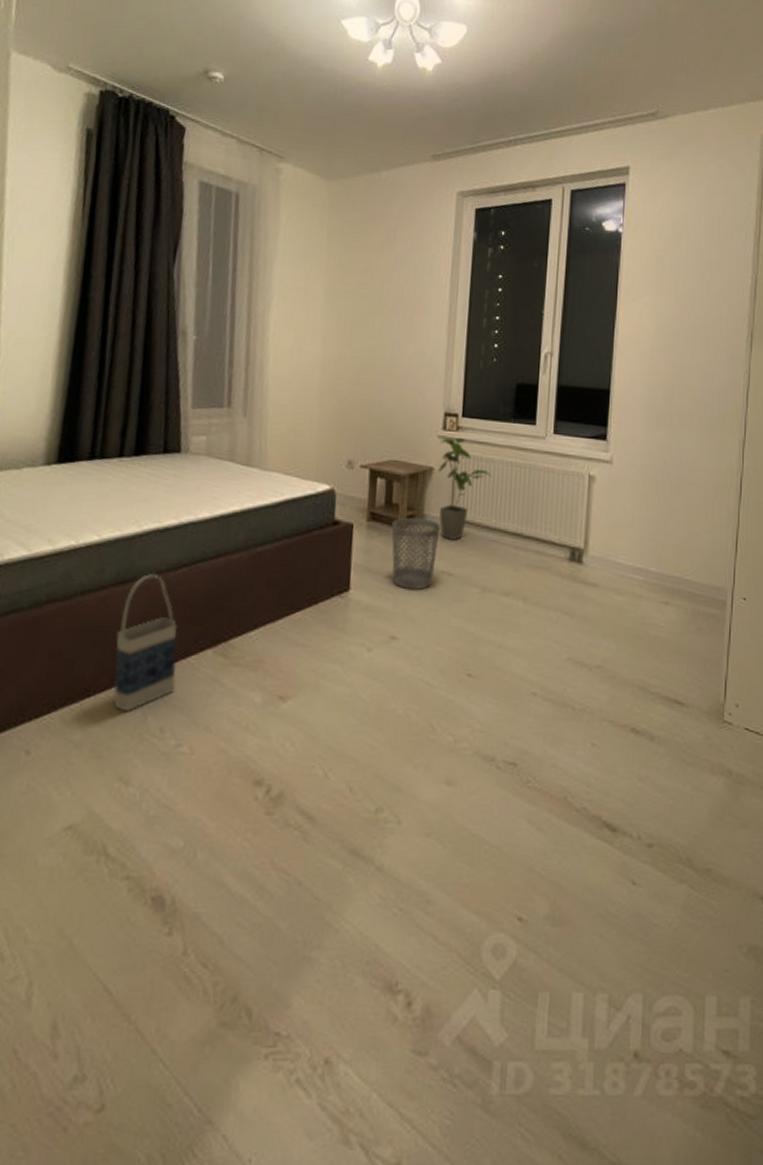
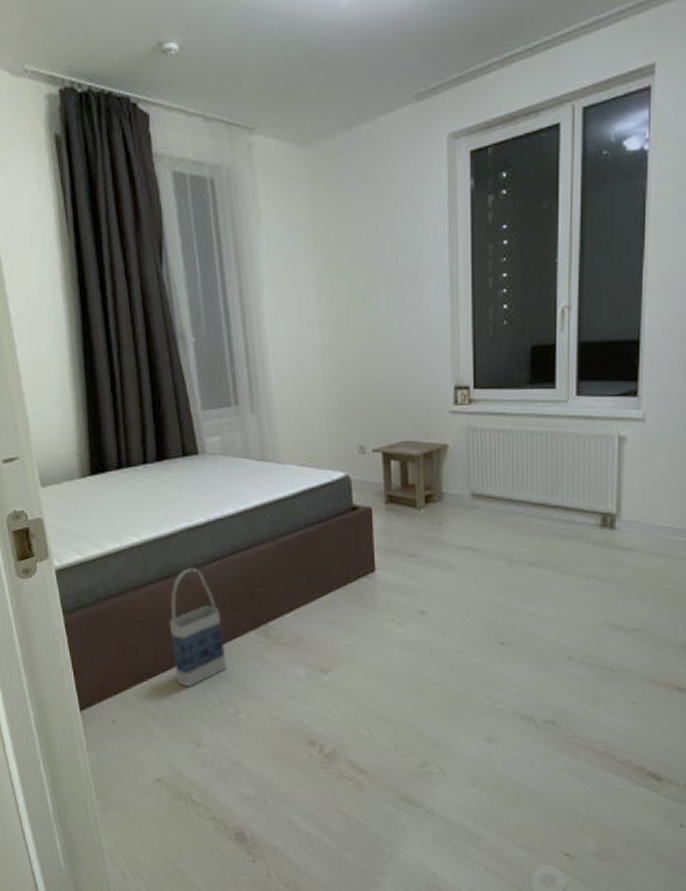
wastebasket: present [391,517,440,590] -> none [410,496,460,566]
house plant: present [438,437,492,540] -> none [453,410,511,516]

